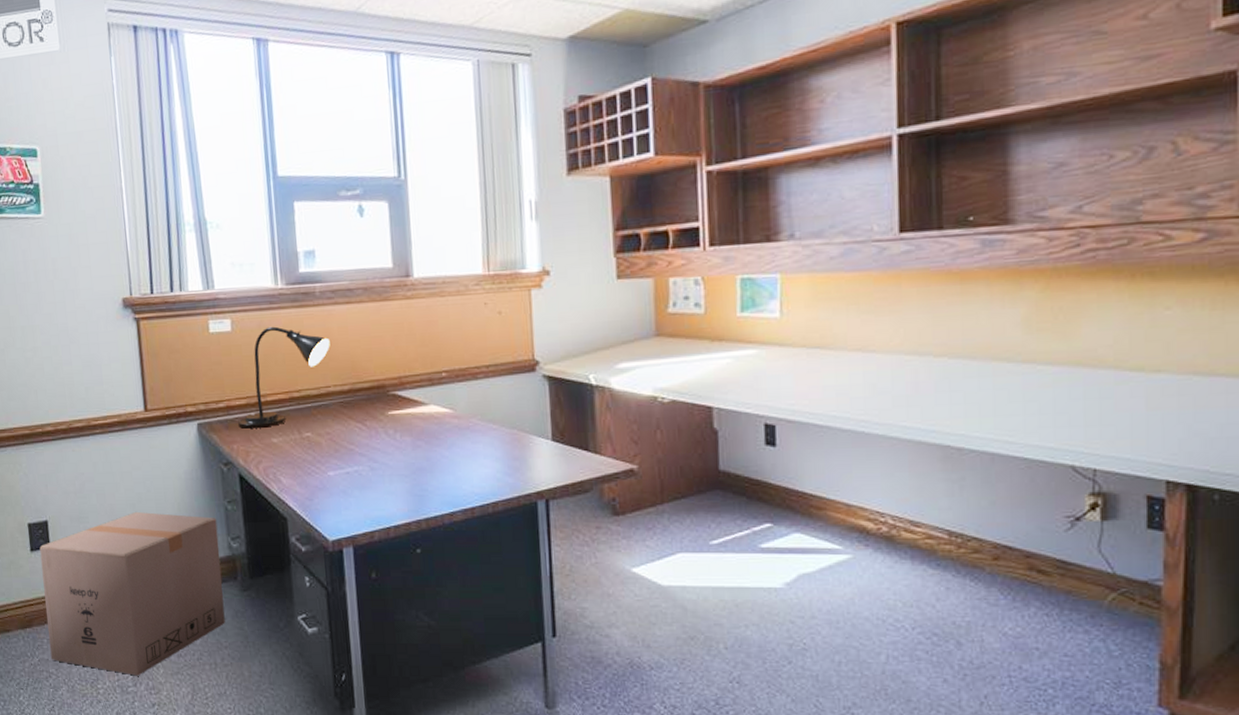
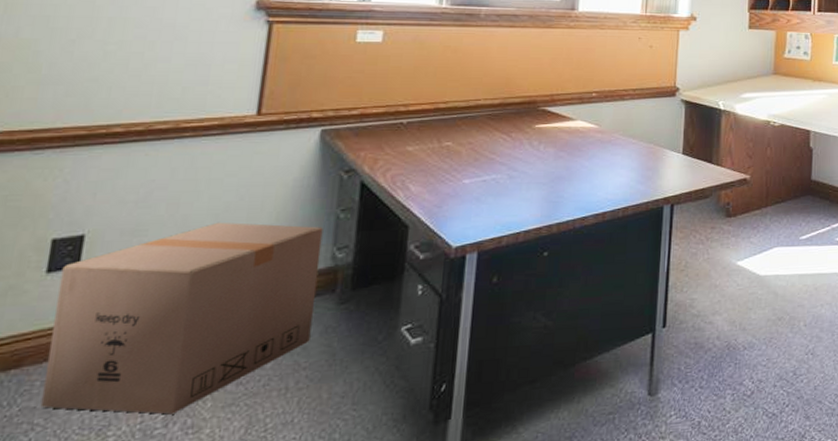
desk lamp: present [238,326,330,429] -> none [371,41,488,136]

